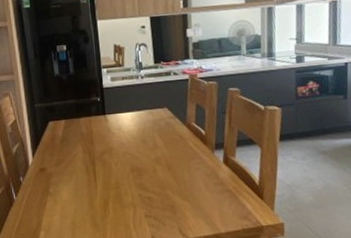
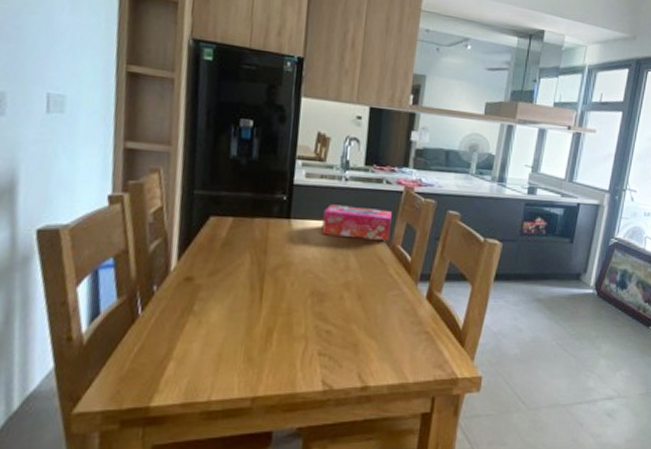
tissue box: none [129,96,185,123] -> present [321,204,392,242]

